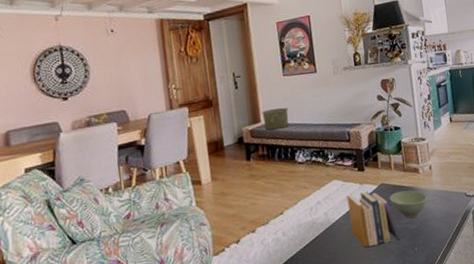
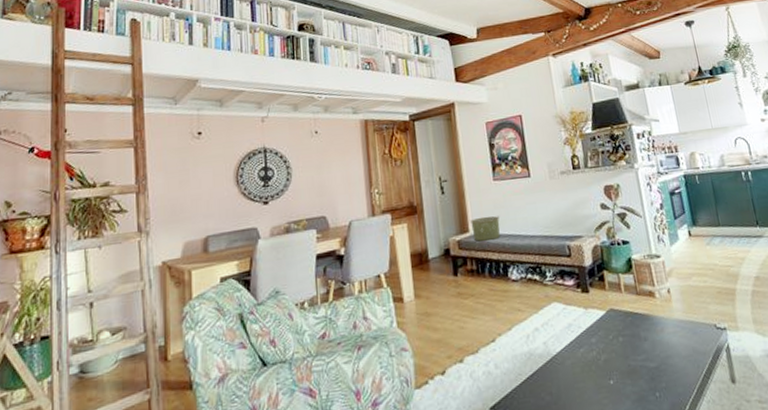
books: present [347,191,401,247] -> none [569,317,638,389]
bowl: present [389,190,428,218] -> none [620,318,668,354]

